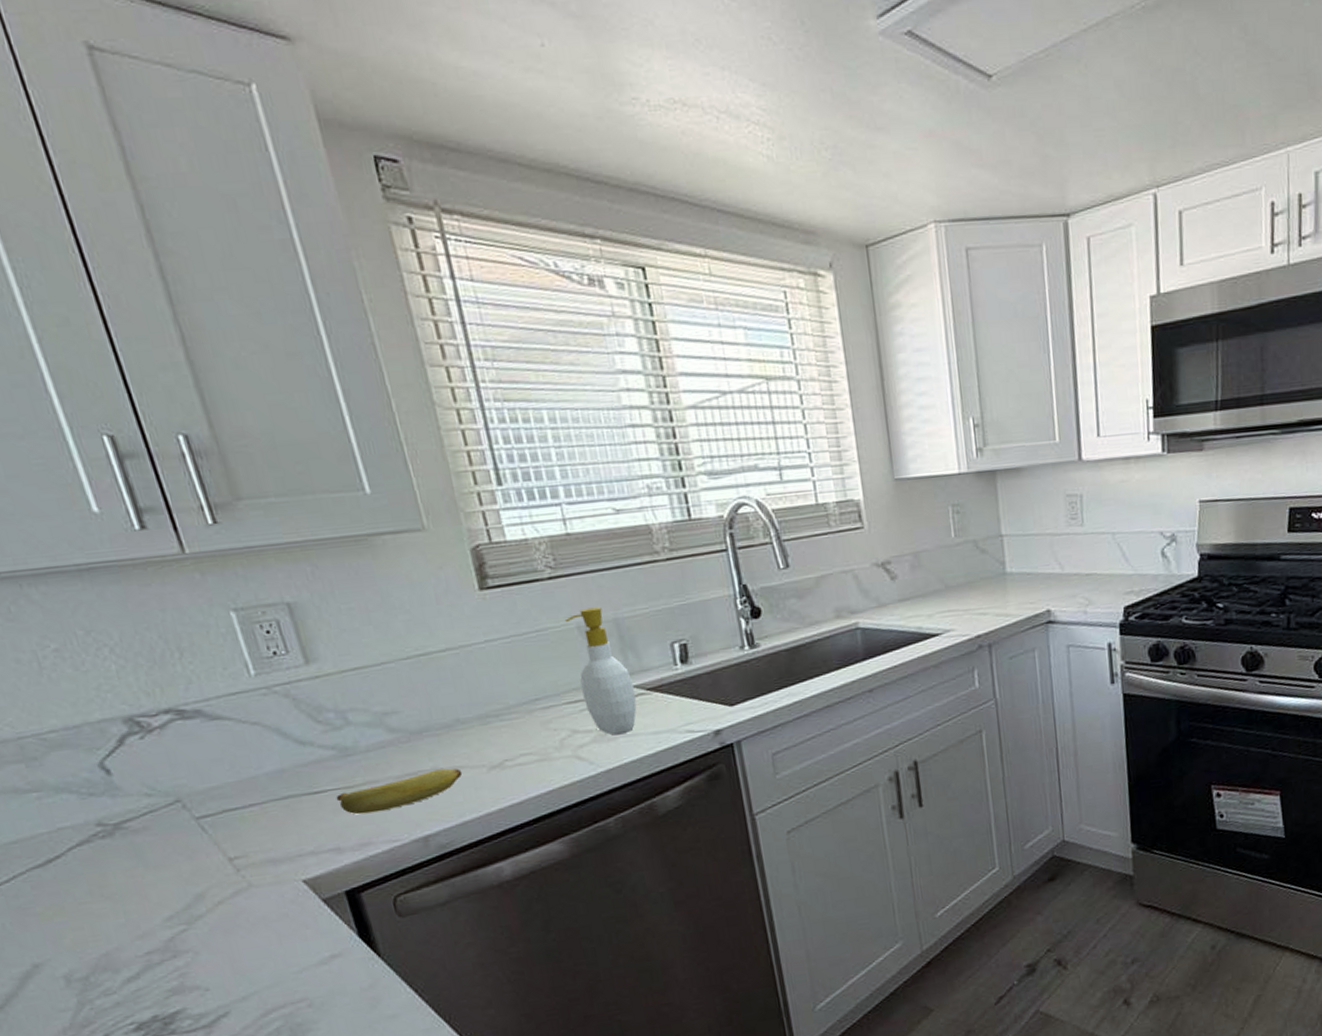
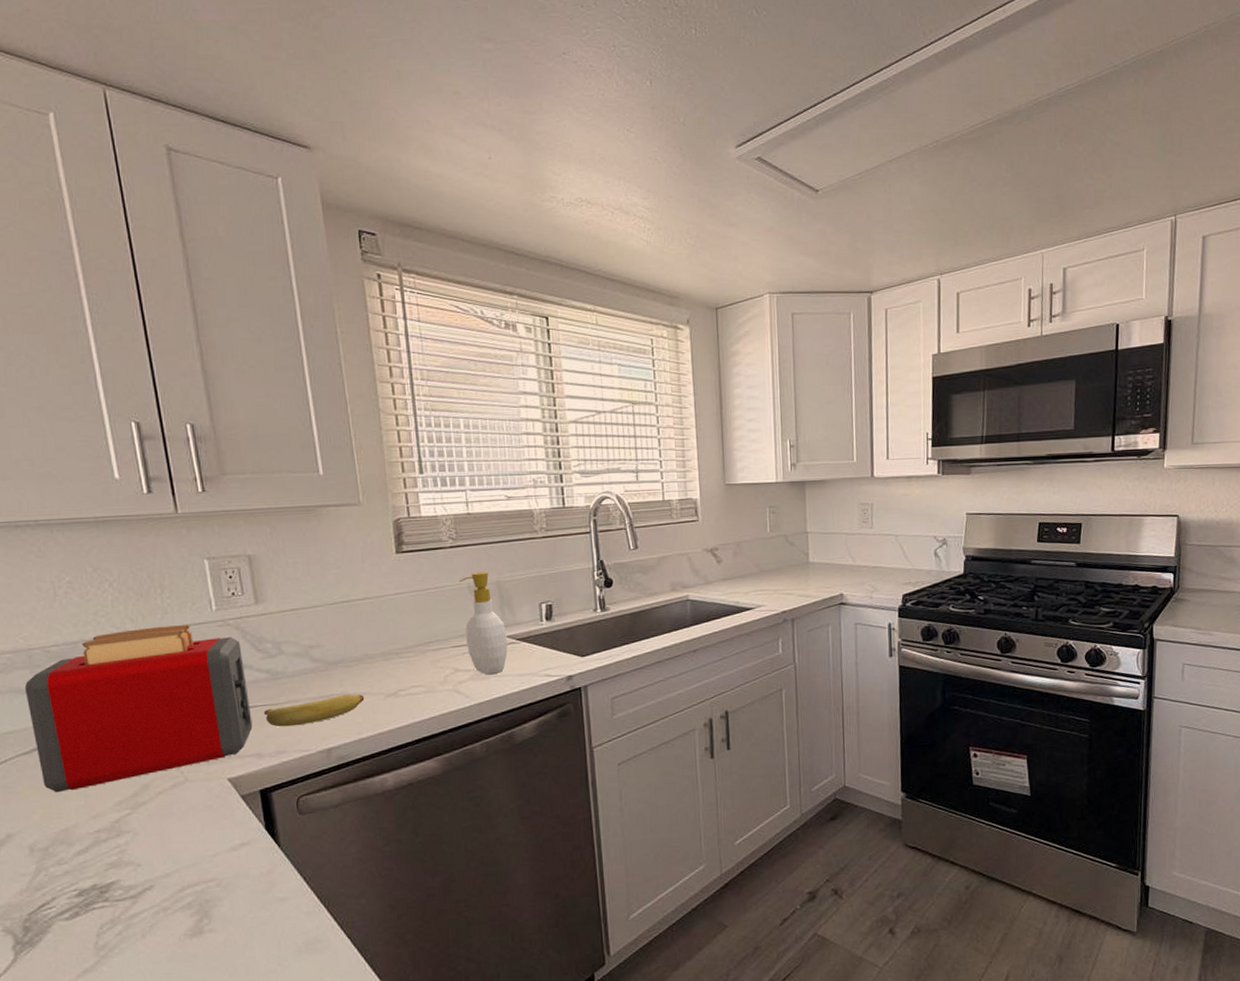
toaster: none [21,694,325,912] -> present [24,623,253,793]

